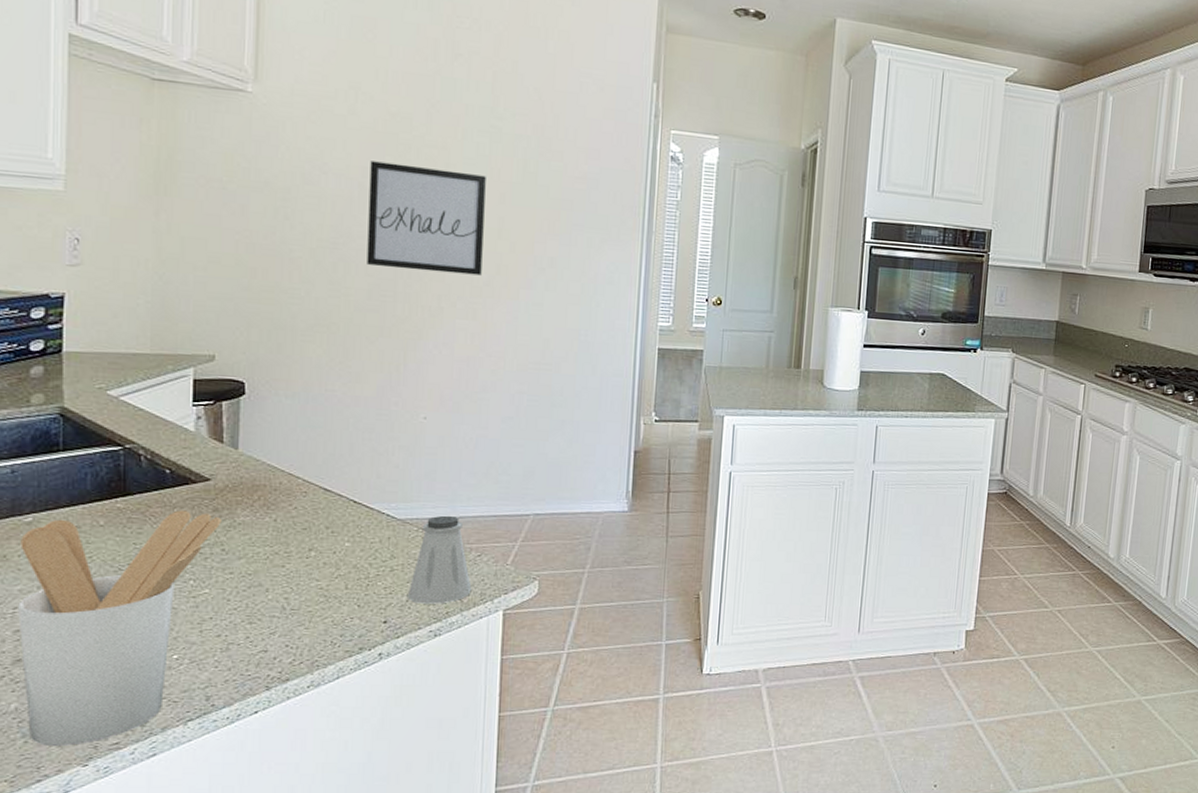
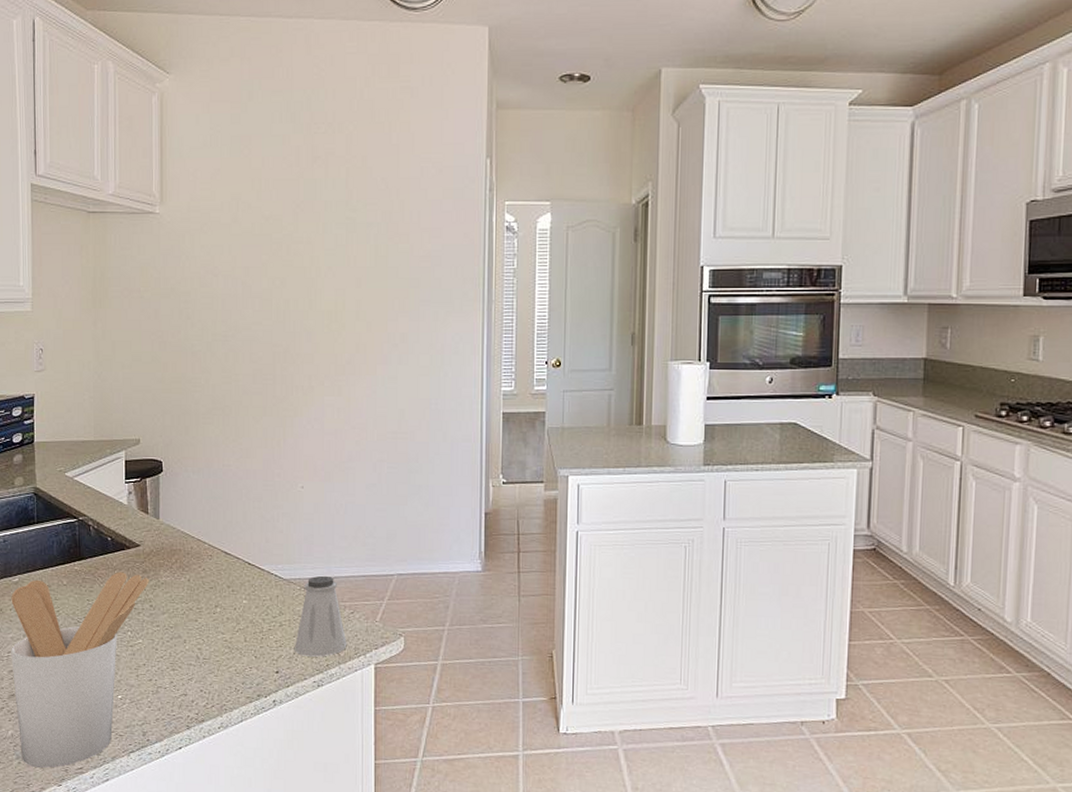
wall art: present [367,161,486,276] -> none [250,261,344,355]

